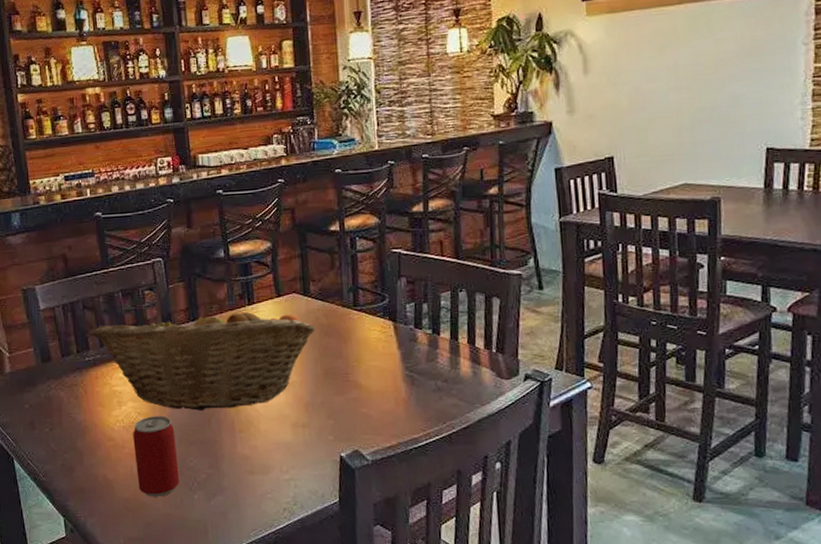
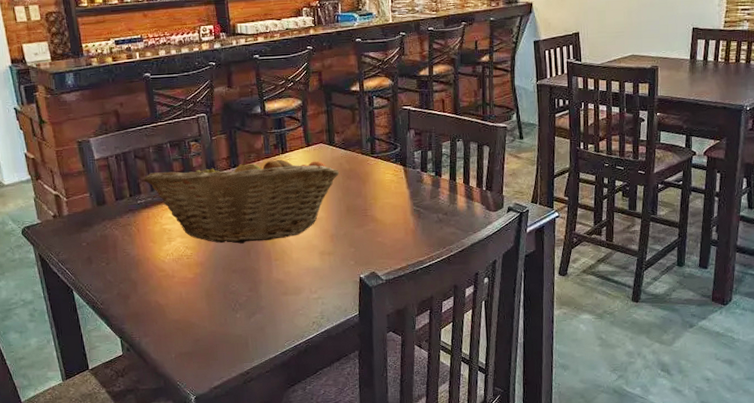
beer can: present [133,416,180,497] -> none [182,249,223,318]

